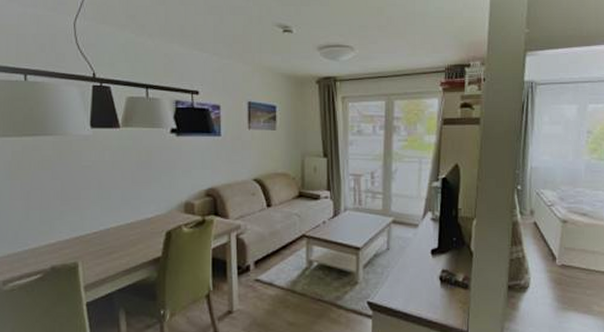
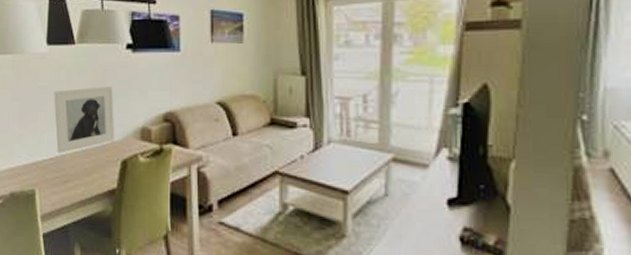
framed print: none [98,166,160,228] -> present [54,87,115,154]

